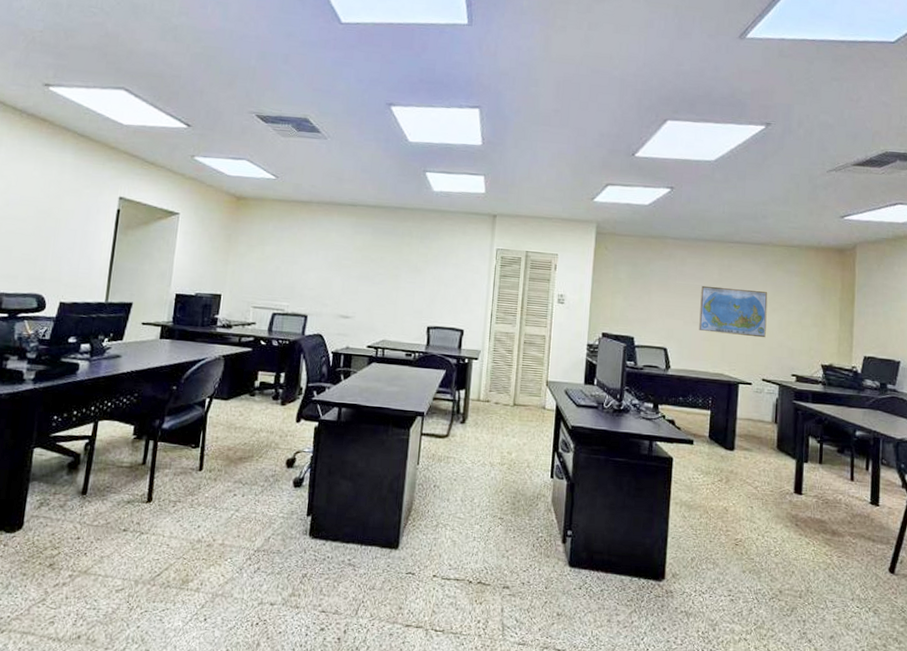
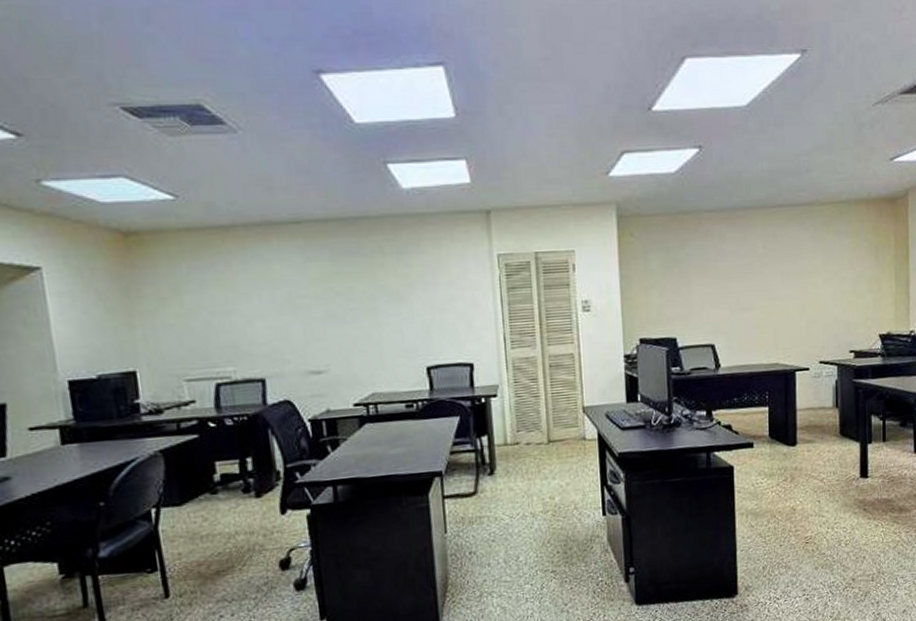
world map: present [699,285,768,338] -> none [746,260,820,318]

